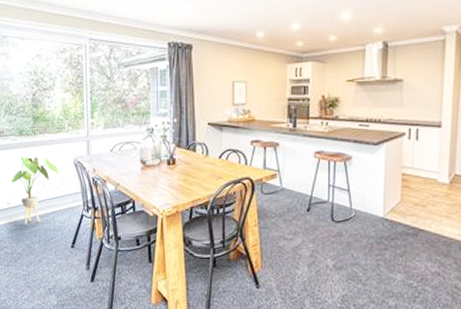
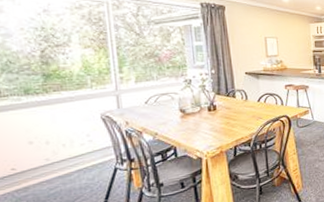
house plant: present [12,156,58,224] -> none [17,115,82,189]

